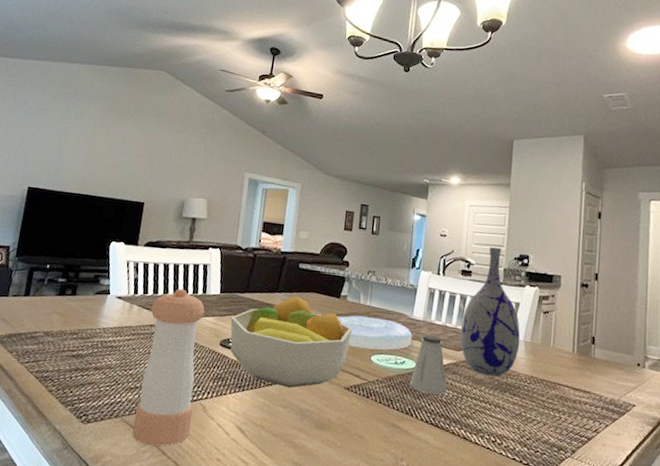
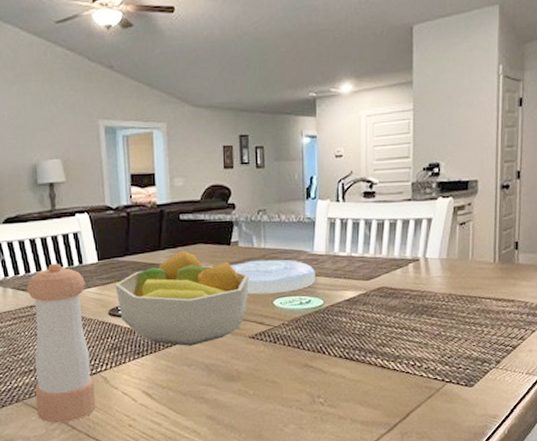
saltshaker: present [410,335,448,395] -> none [318,268,360,329]
vase: present [460,247,520,378] -> none [368,160,435,302]

